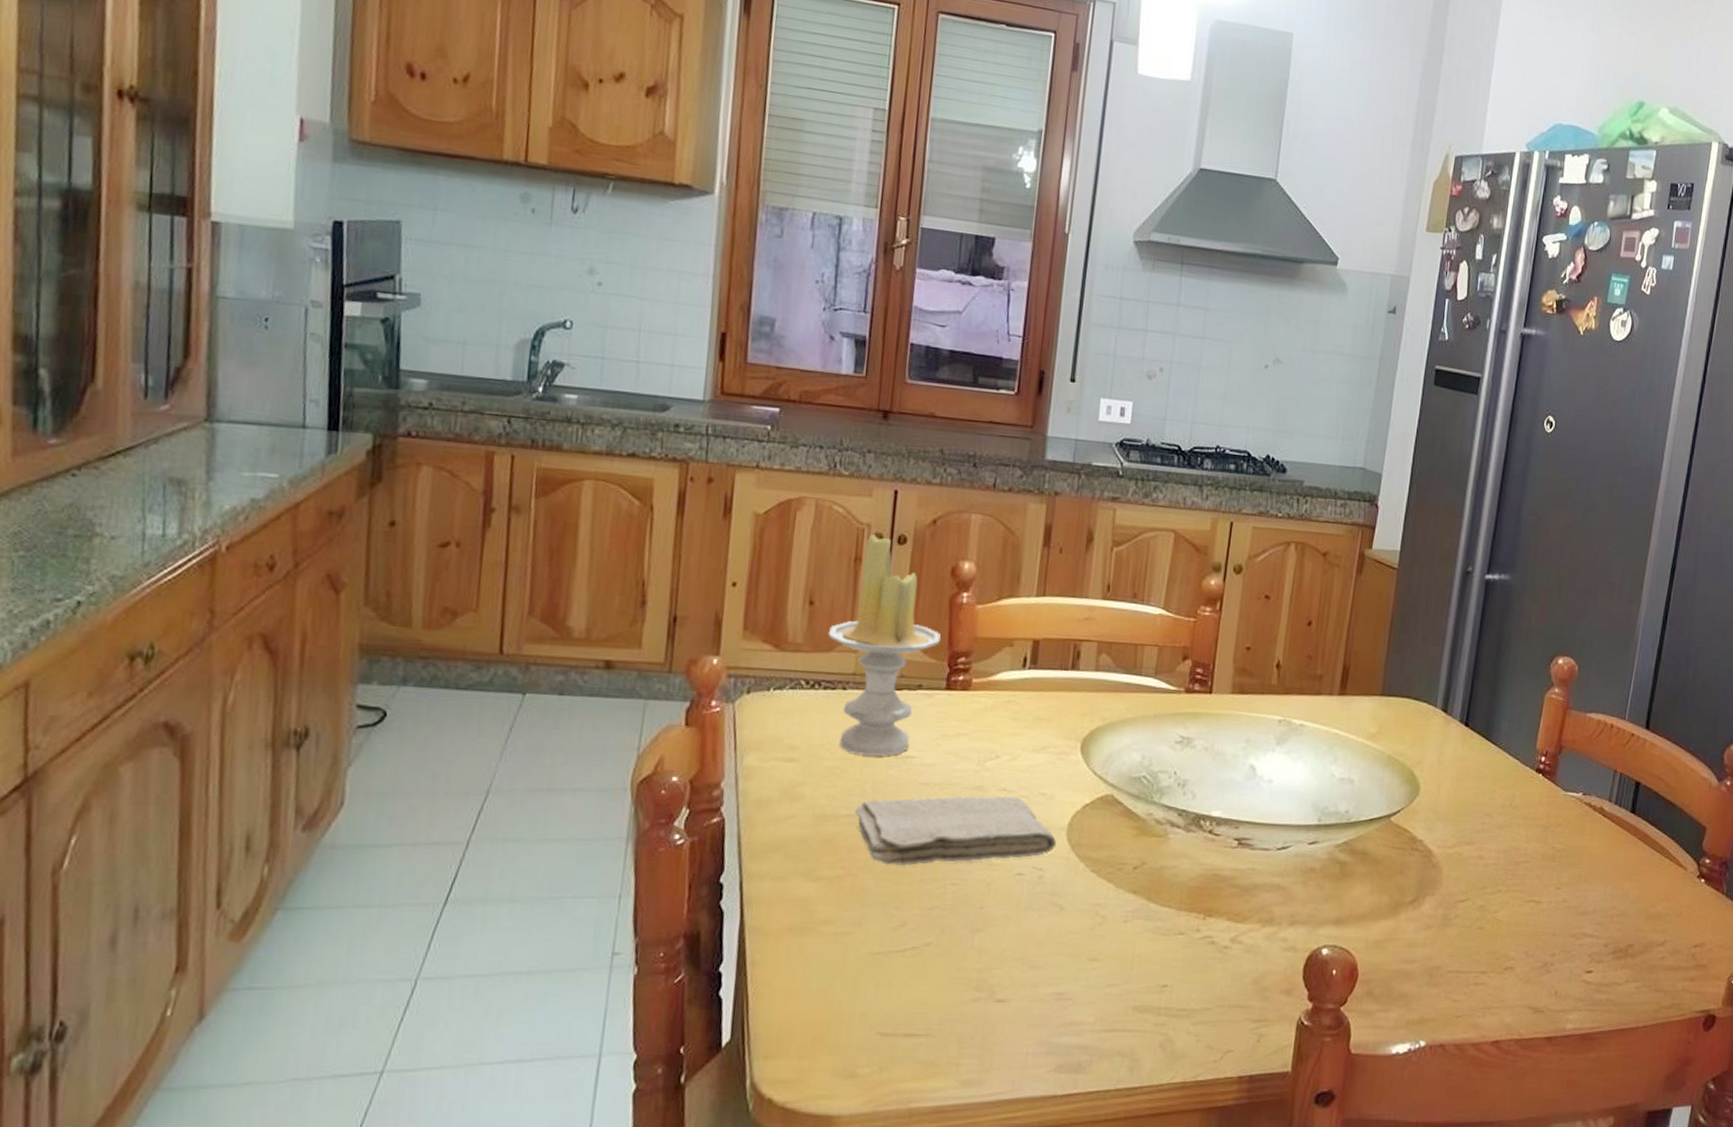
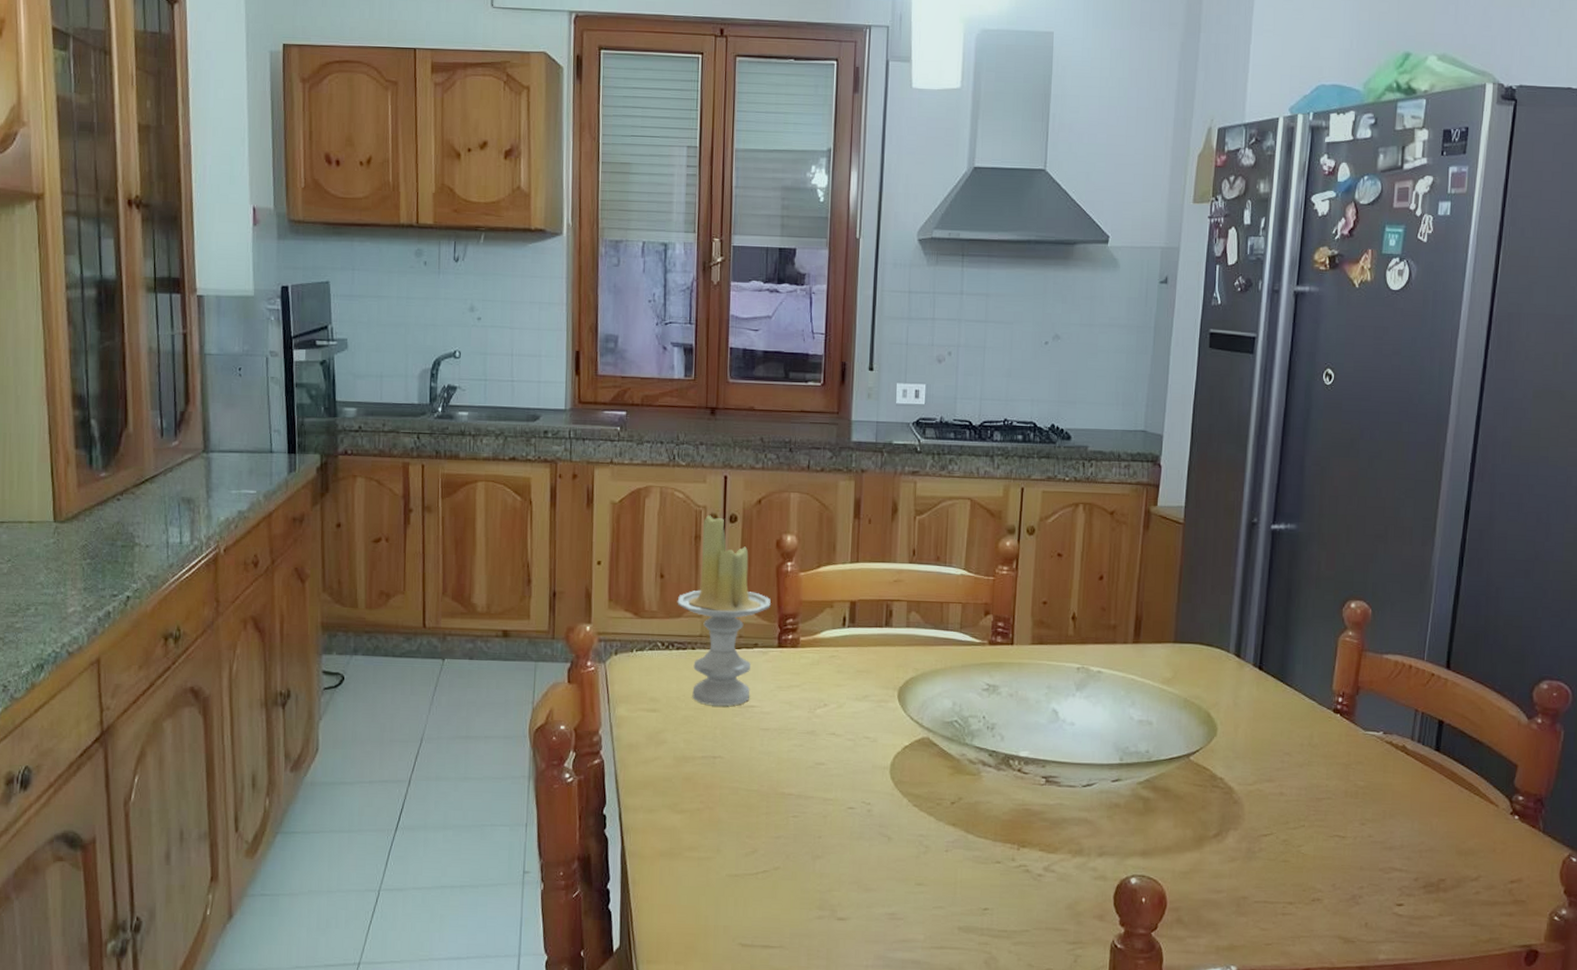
washcloth: present [855,796,1057,866] -> none [709,739,882,801]

